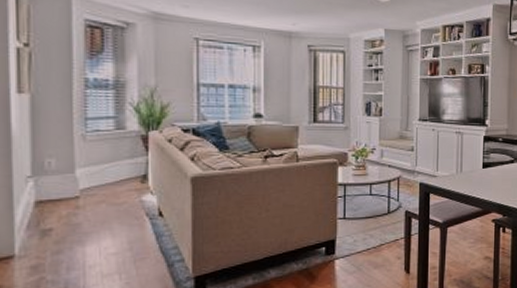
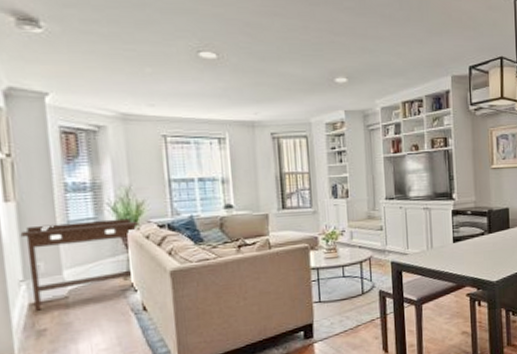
console table: none [32,119,162,209] -> present [20,218,140,311]

